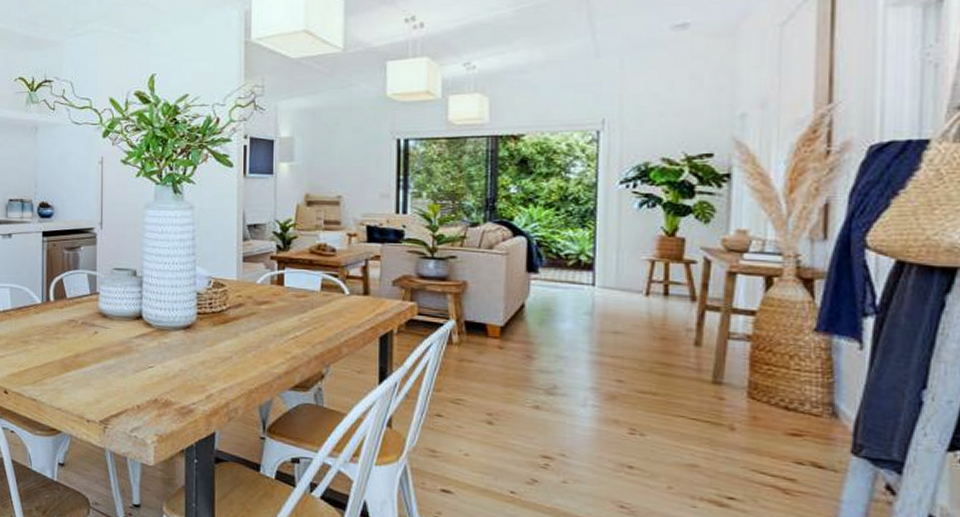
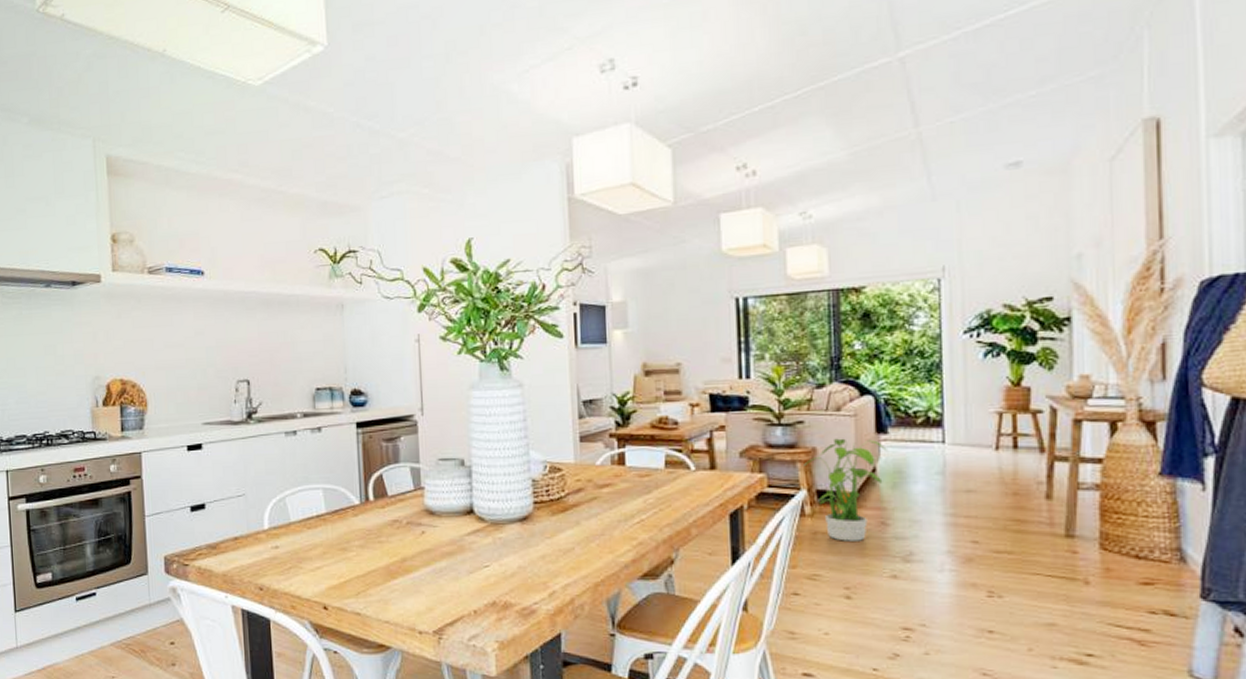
potted plant: none [454,274,537,371] -> present [803,438,887,541]

